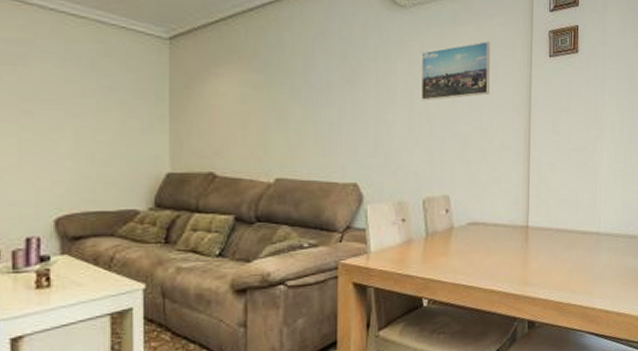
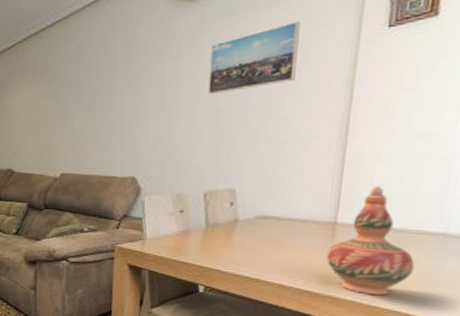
decorative vase: none [524,192,582,292] -> present [327,185,415,296]

